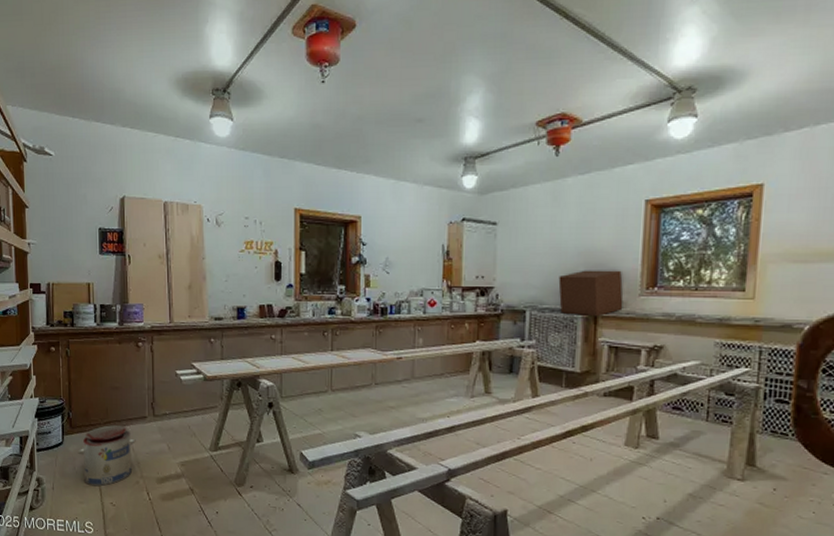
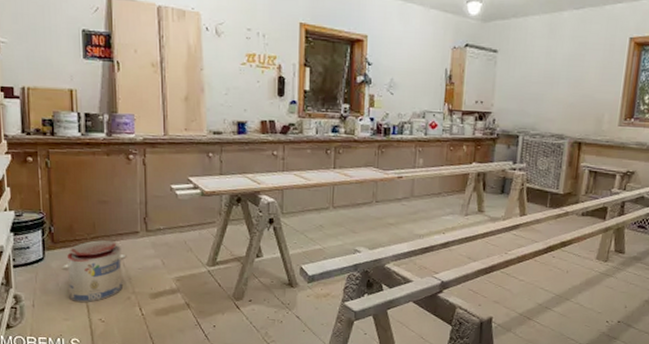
wooden crate: present [558,270,623,317] -> none [549,100,605,144]

